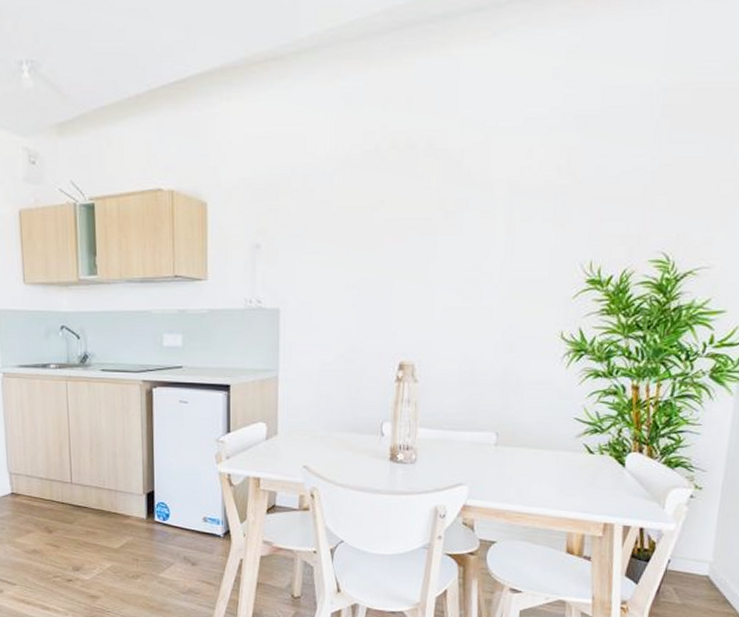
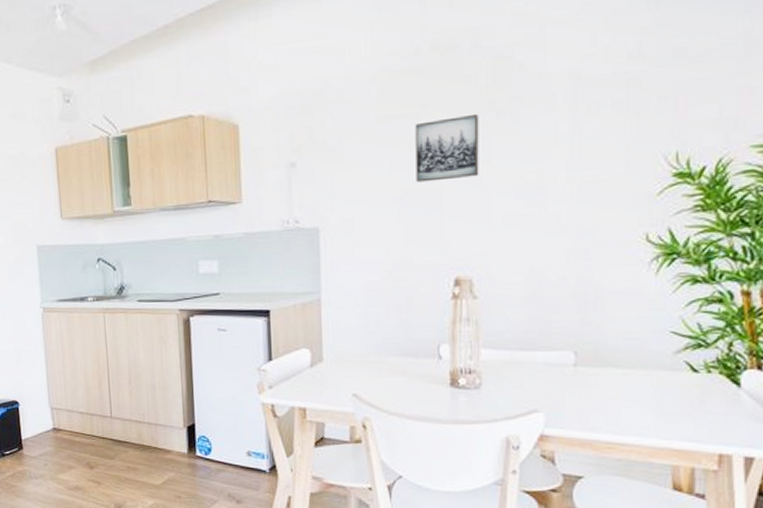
wall art: none [370,211,429,272] -> present [415,113,479,183]

